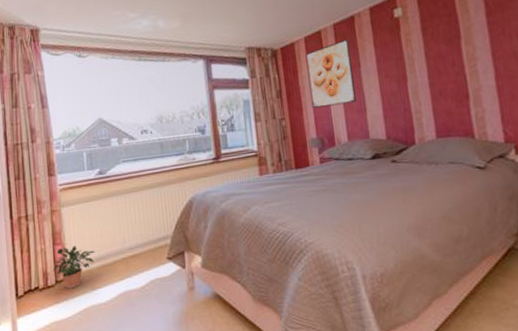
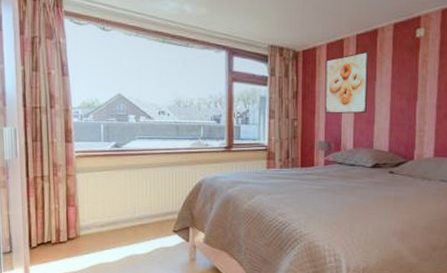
potted plant: present [51,246,96,289] -> none [64,209,107,246]

